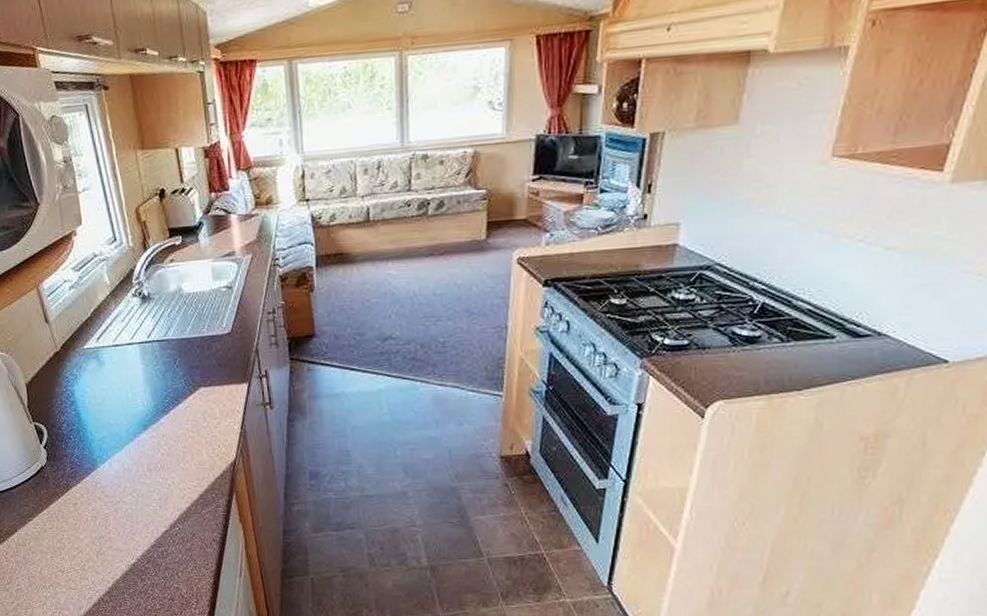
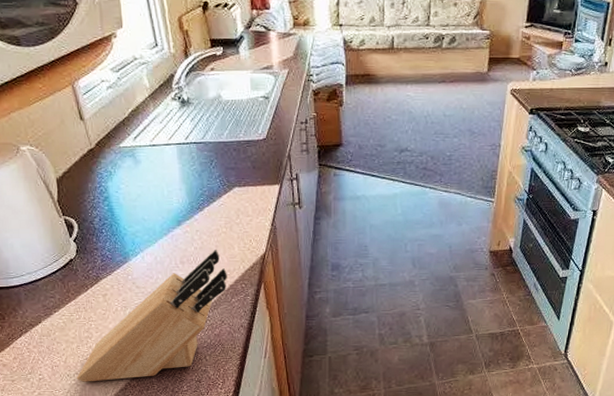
knife block: none [51,456,197,595] -> present [76,250,227,382]

